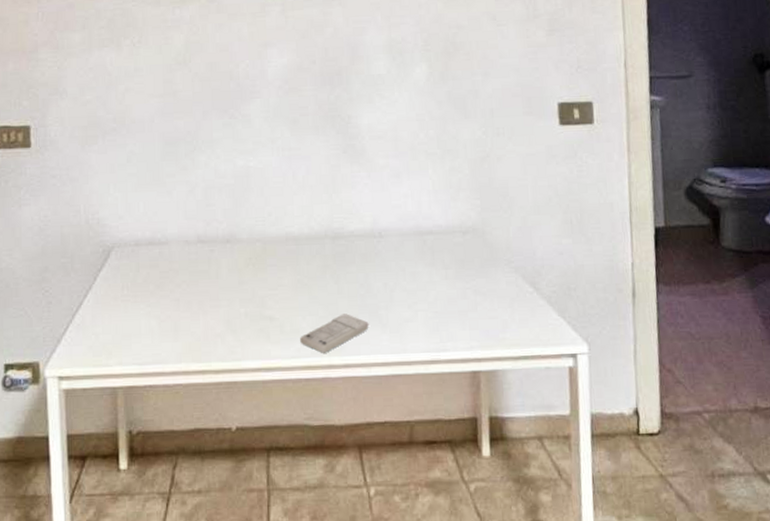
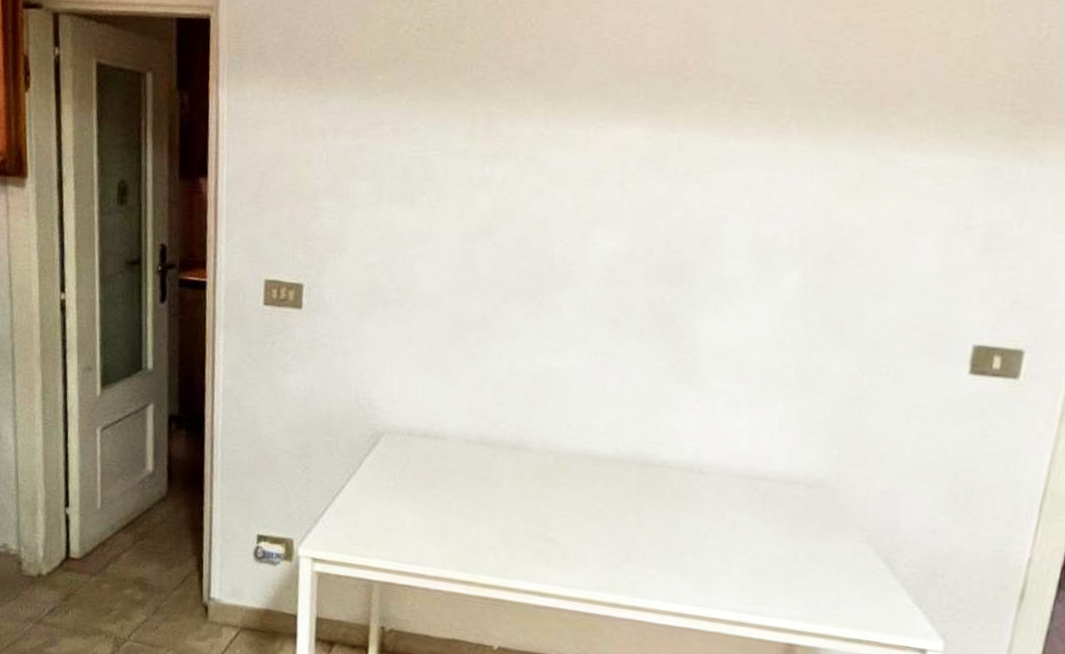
mobile phone: present [300,314,369,353] -> none [584,551,669,590]

